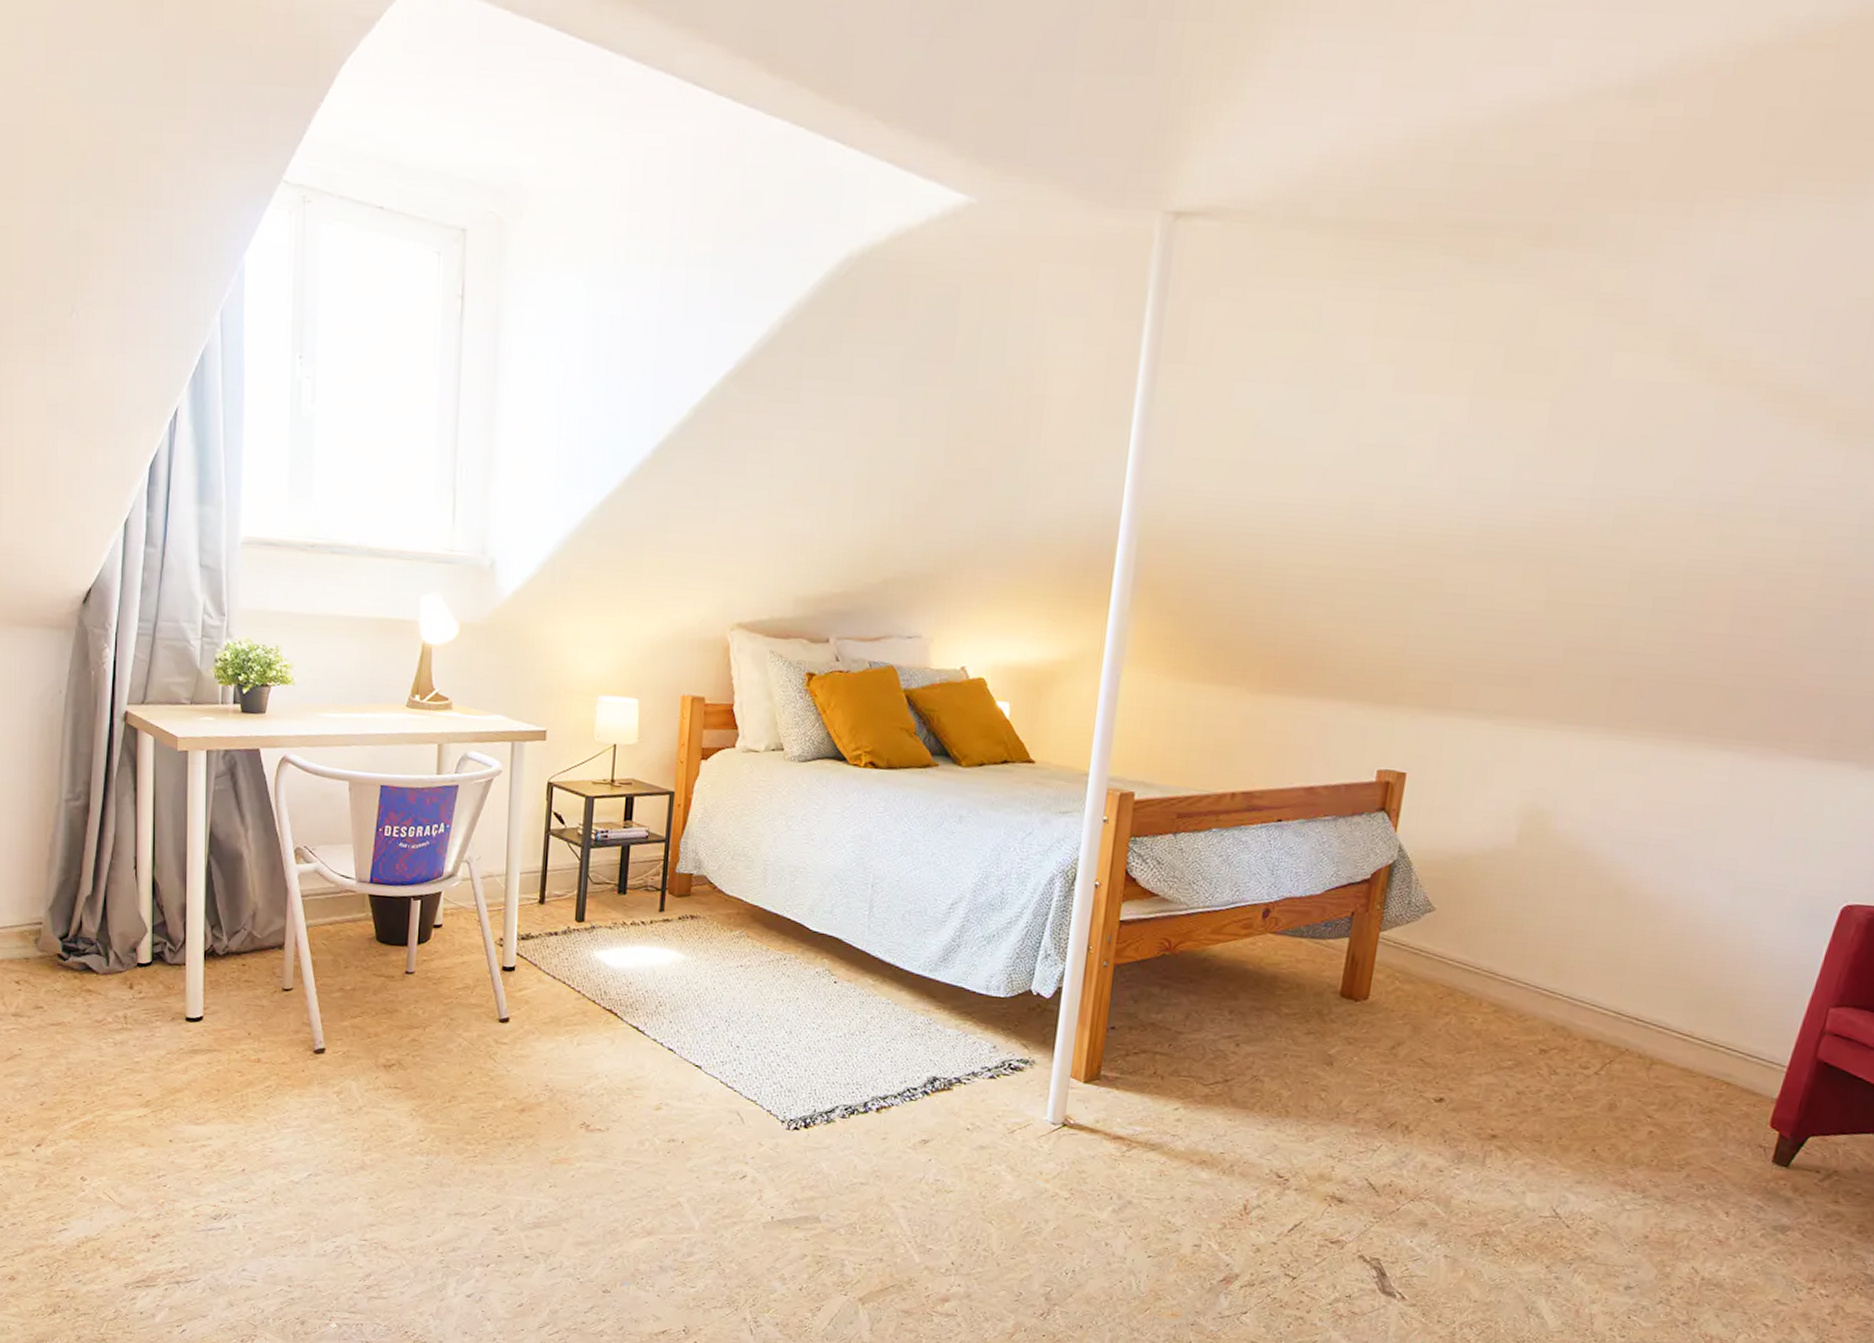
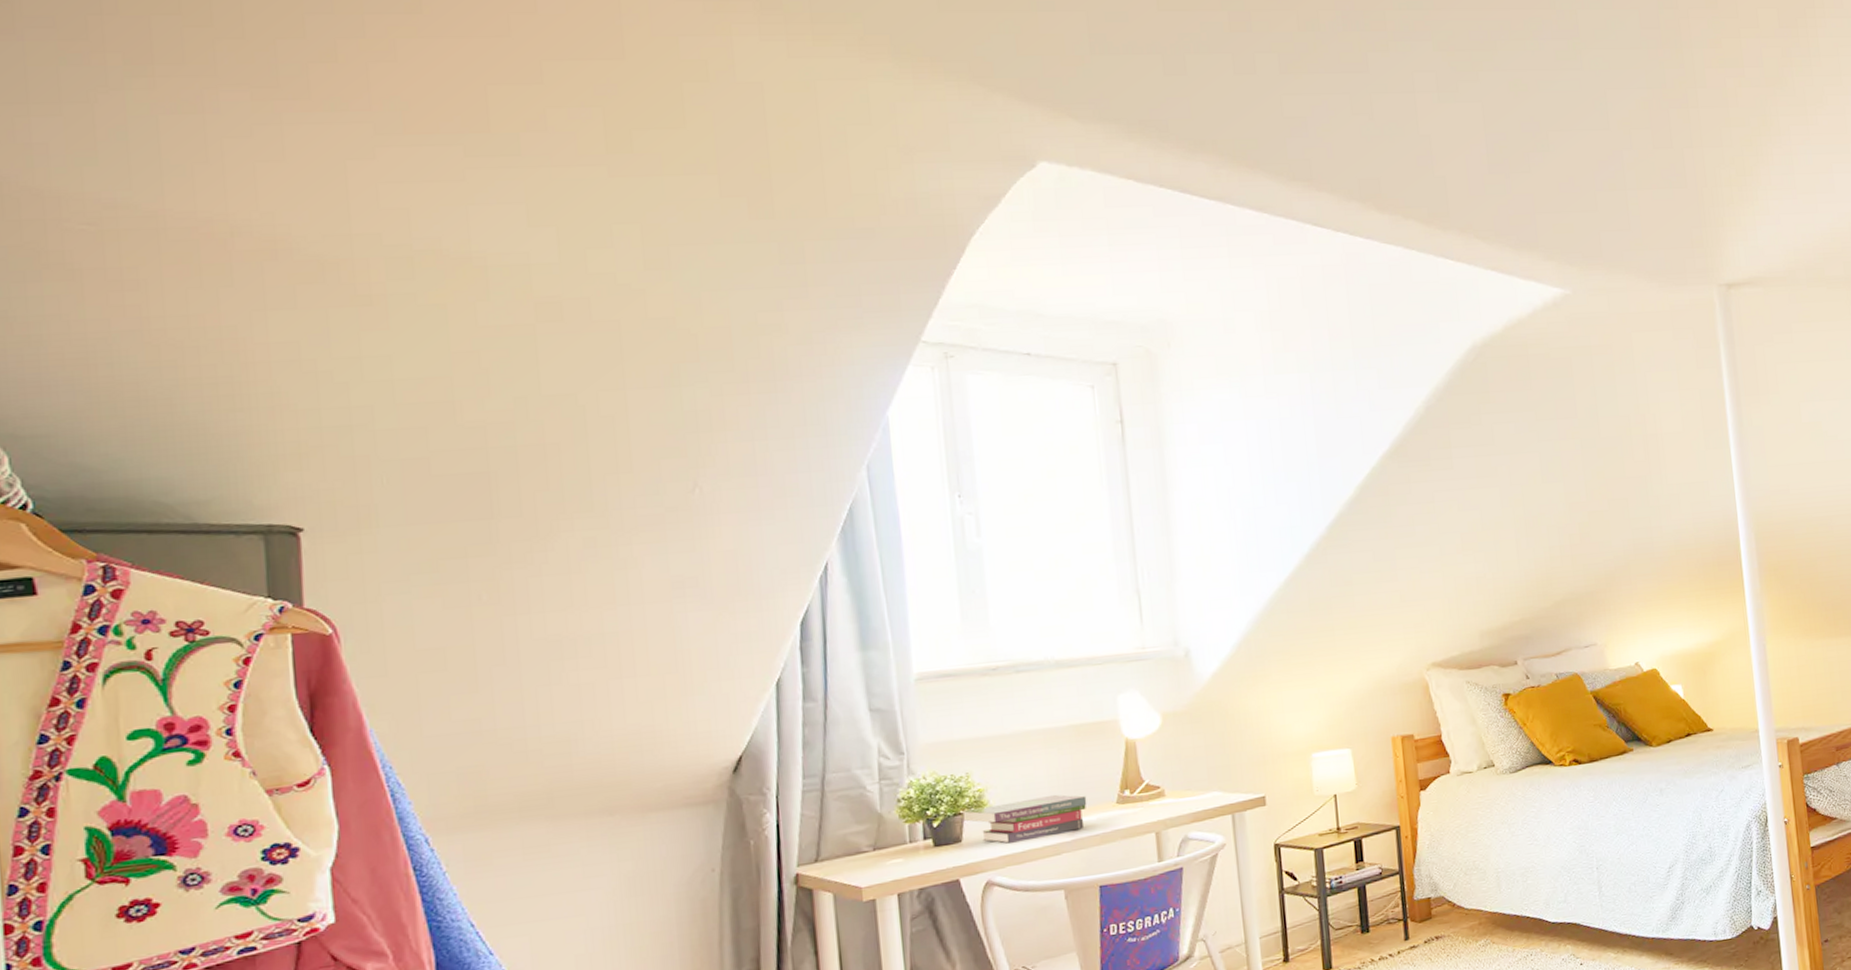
books: none [269,683,380,726] -> present [962,794,1087,844]

